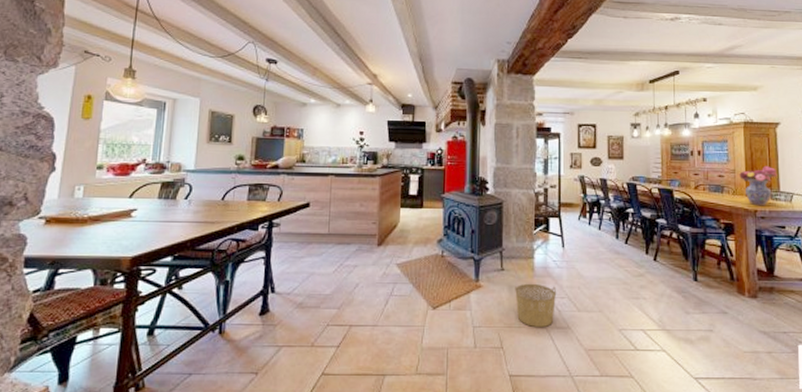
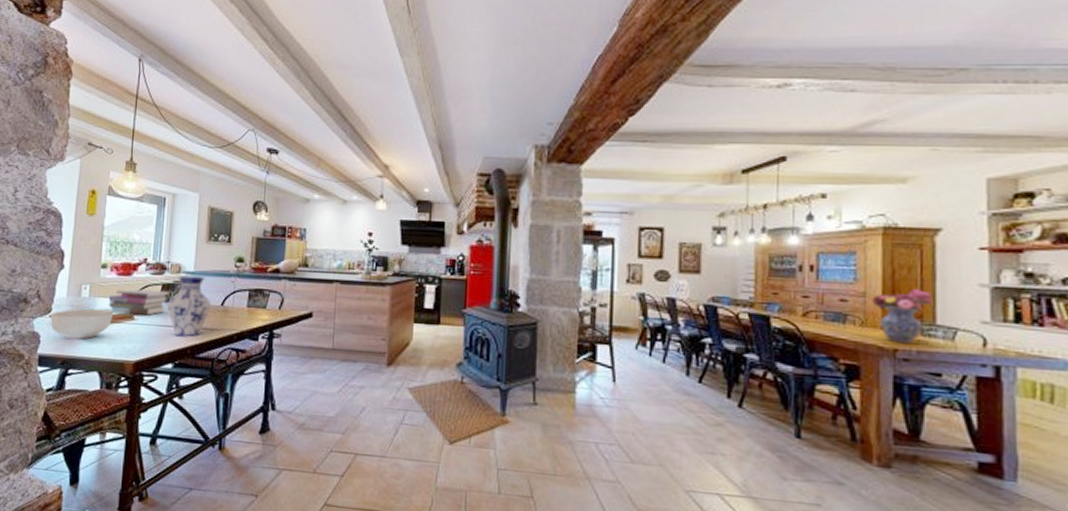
bowl: none [38,208,110,240] -> present [50,308,114,340]
books: none [105,187,169,213] -> present [109,289,169,316]
vase: none [166,174,211,231] -> present [167,275,211,337]
basket: present [515,283,557,328] -> none [550,422,604,479]

